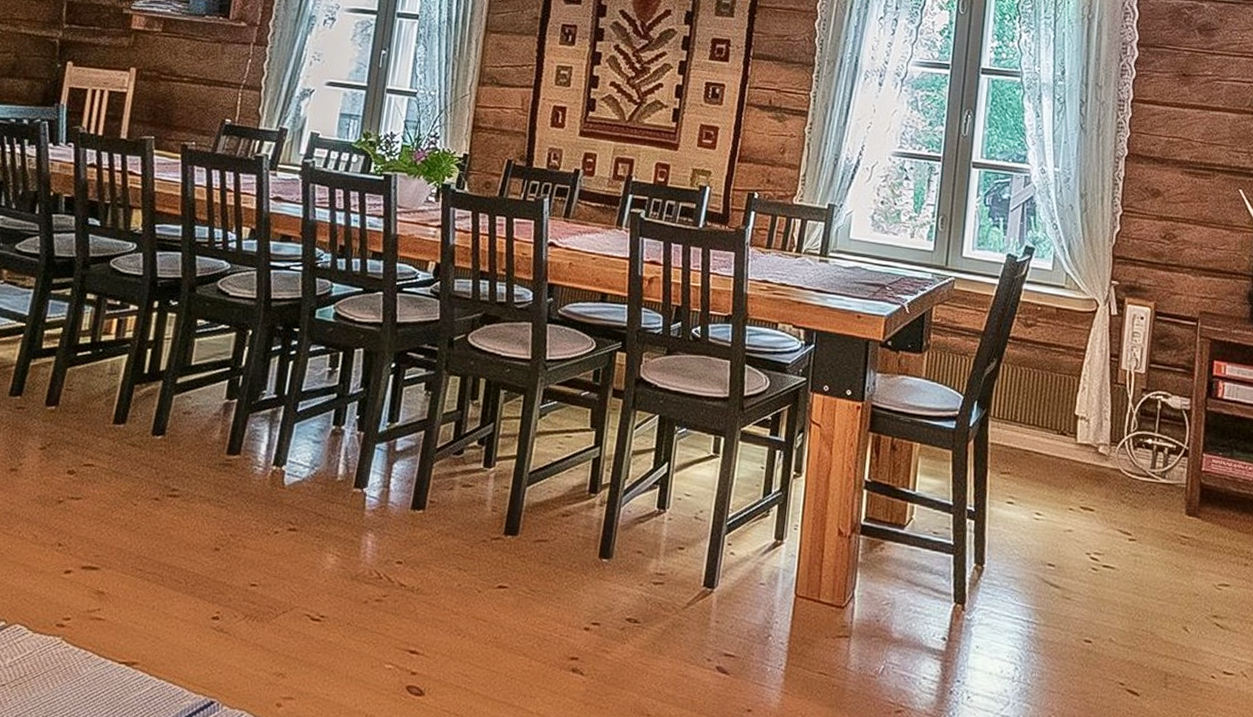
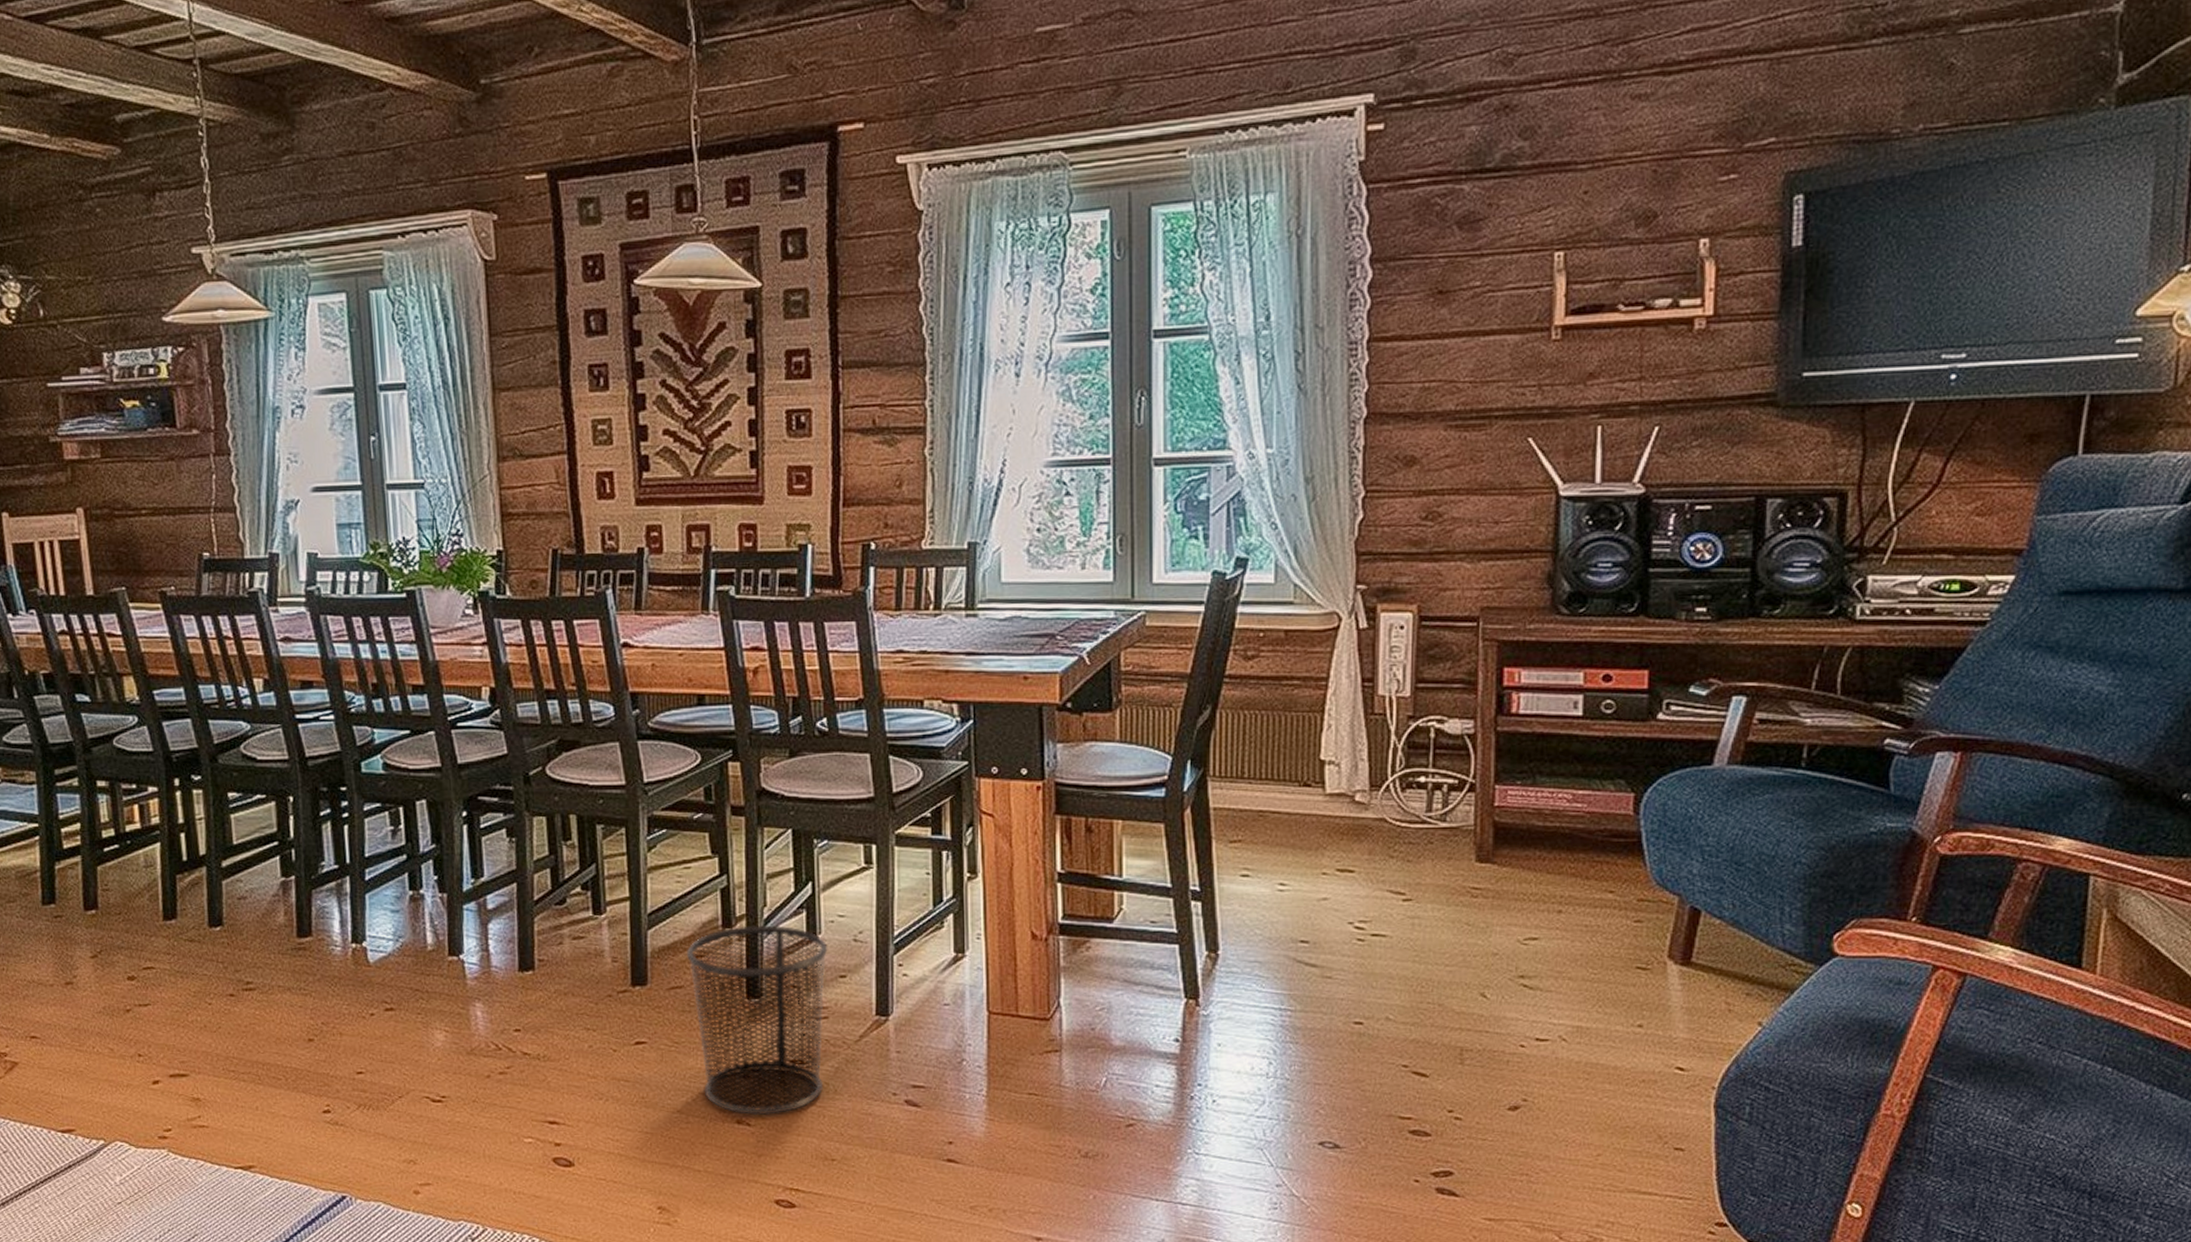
waste bin: none [549,493,673,667] -> present [686,925,828,1115]

